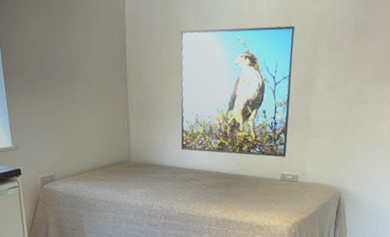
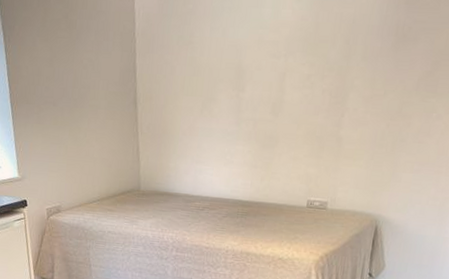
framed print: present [180,26,295,157] -> none [194,34,325,182]

